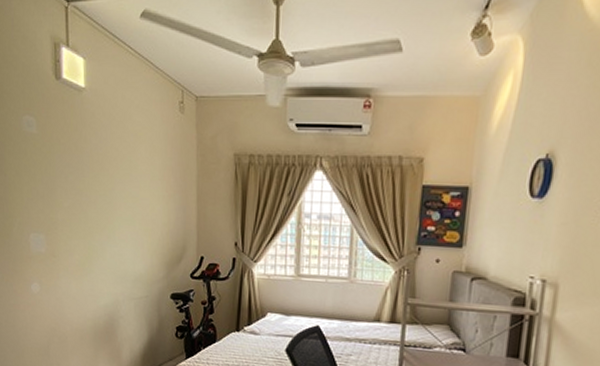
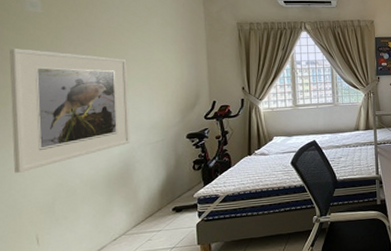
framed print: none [11,175,116,310] -> present [9,49,130,173]

